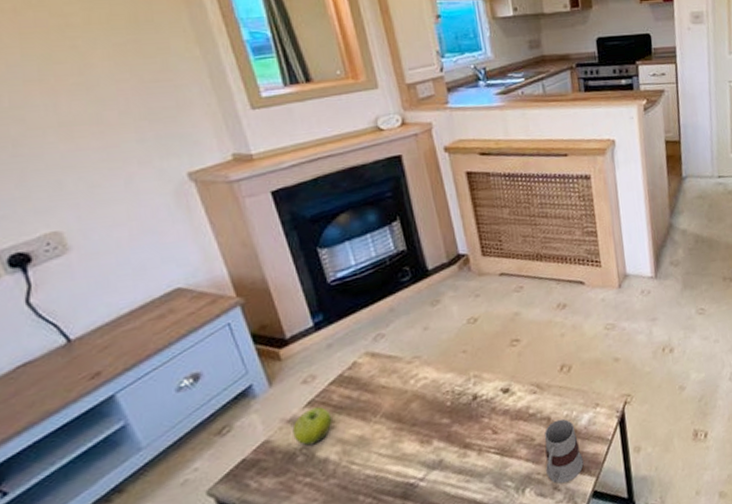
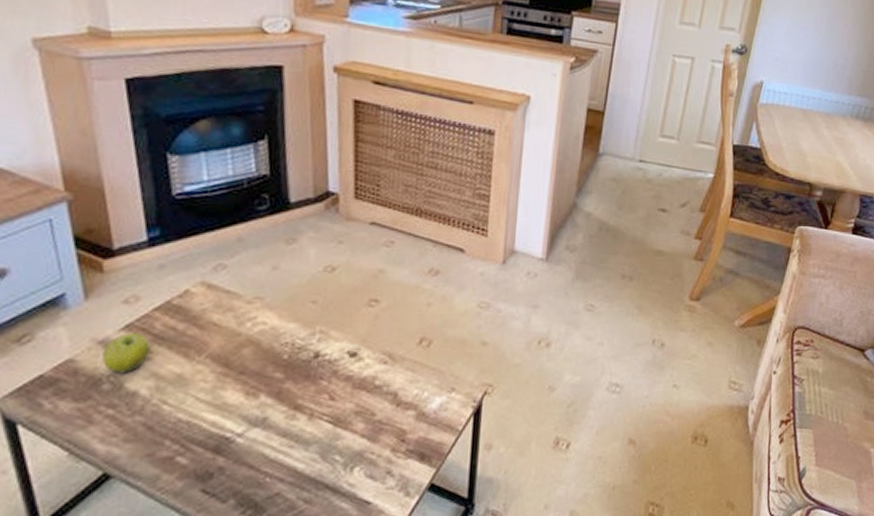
mug: present [544,418,584,484] -> none [381,397,426,469]

